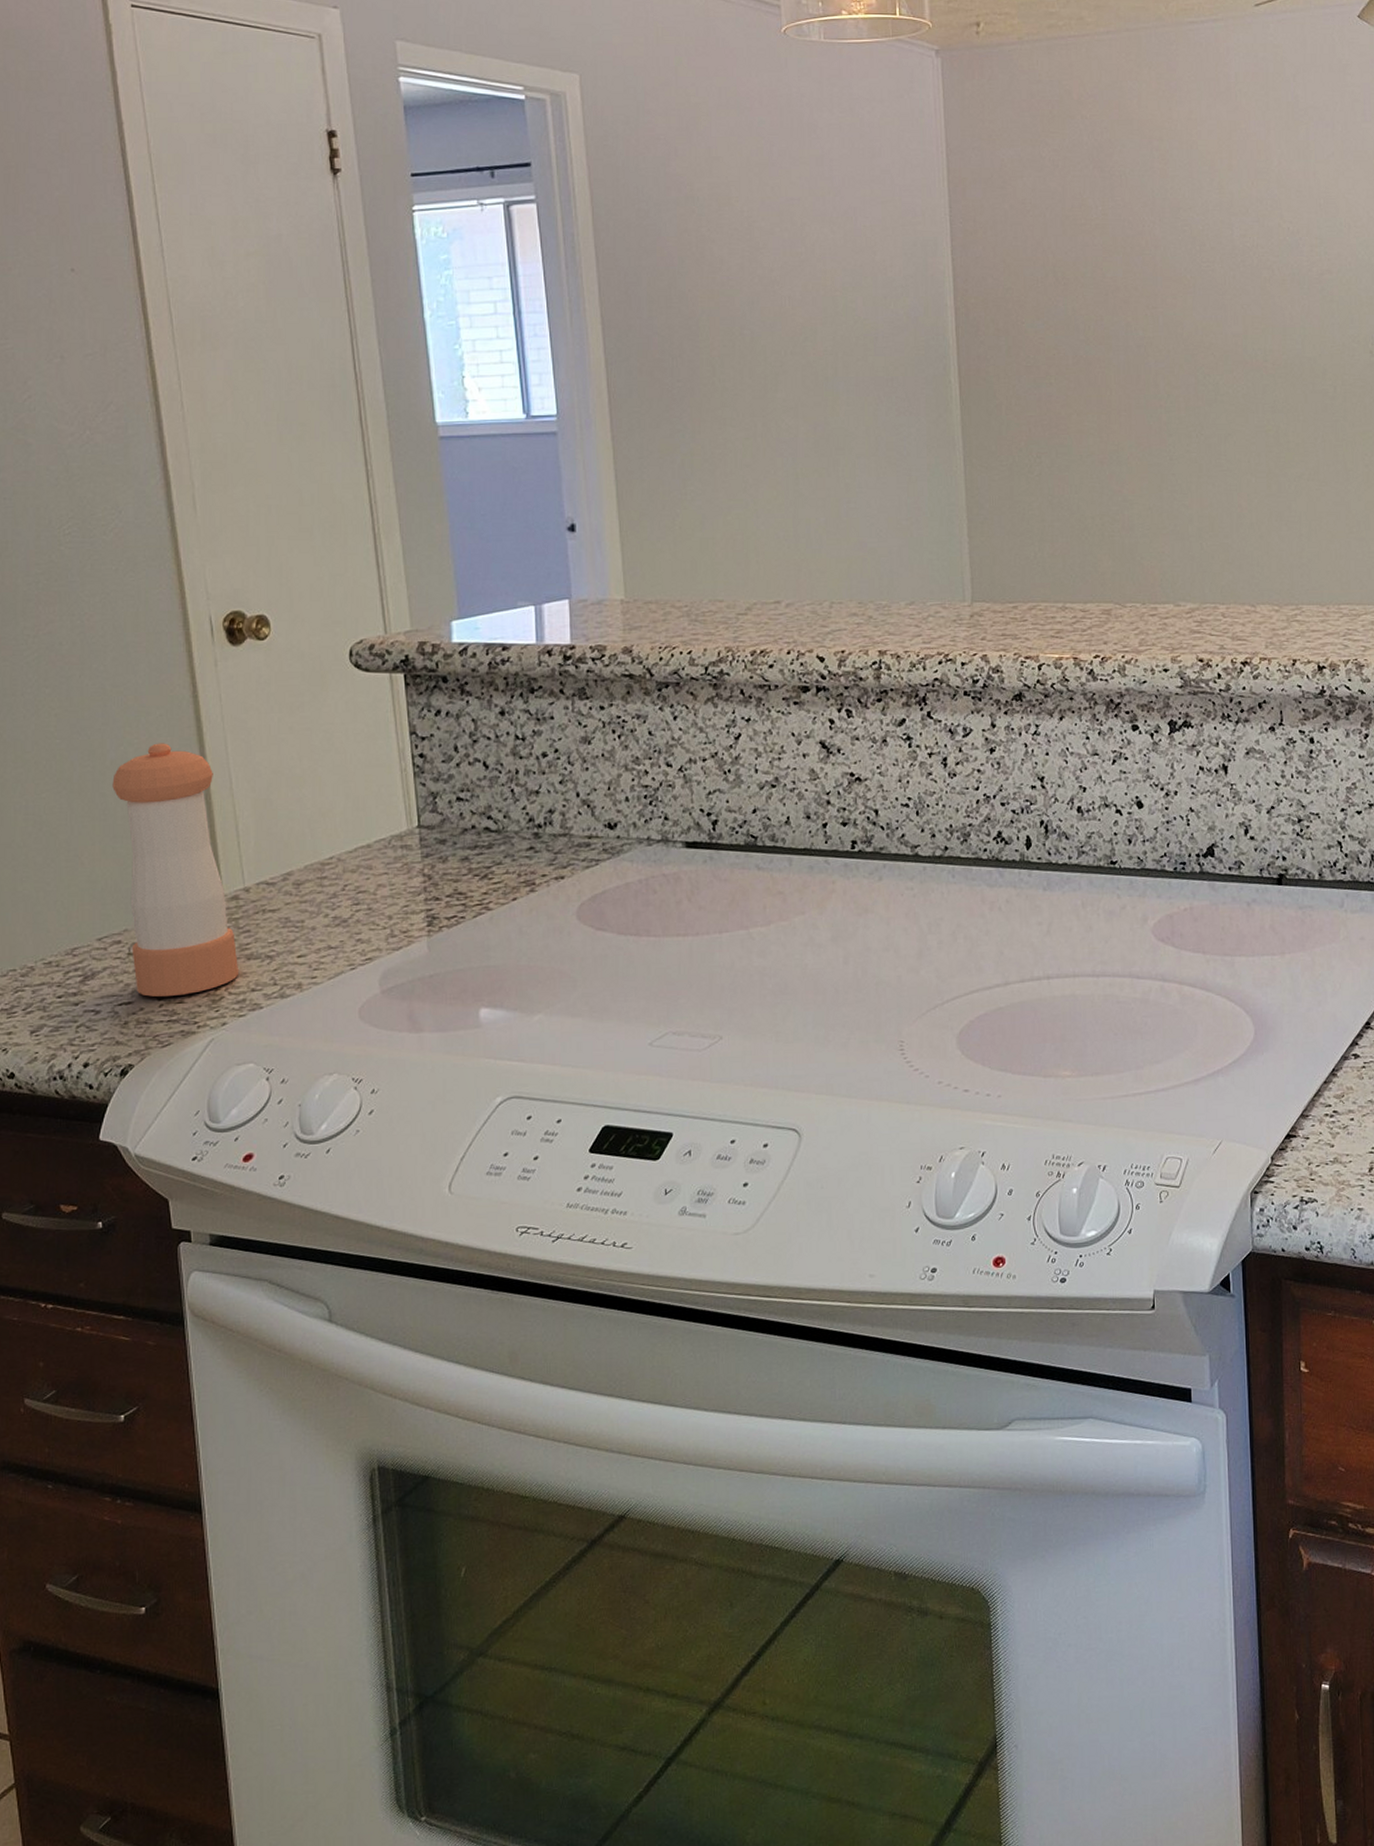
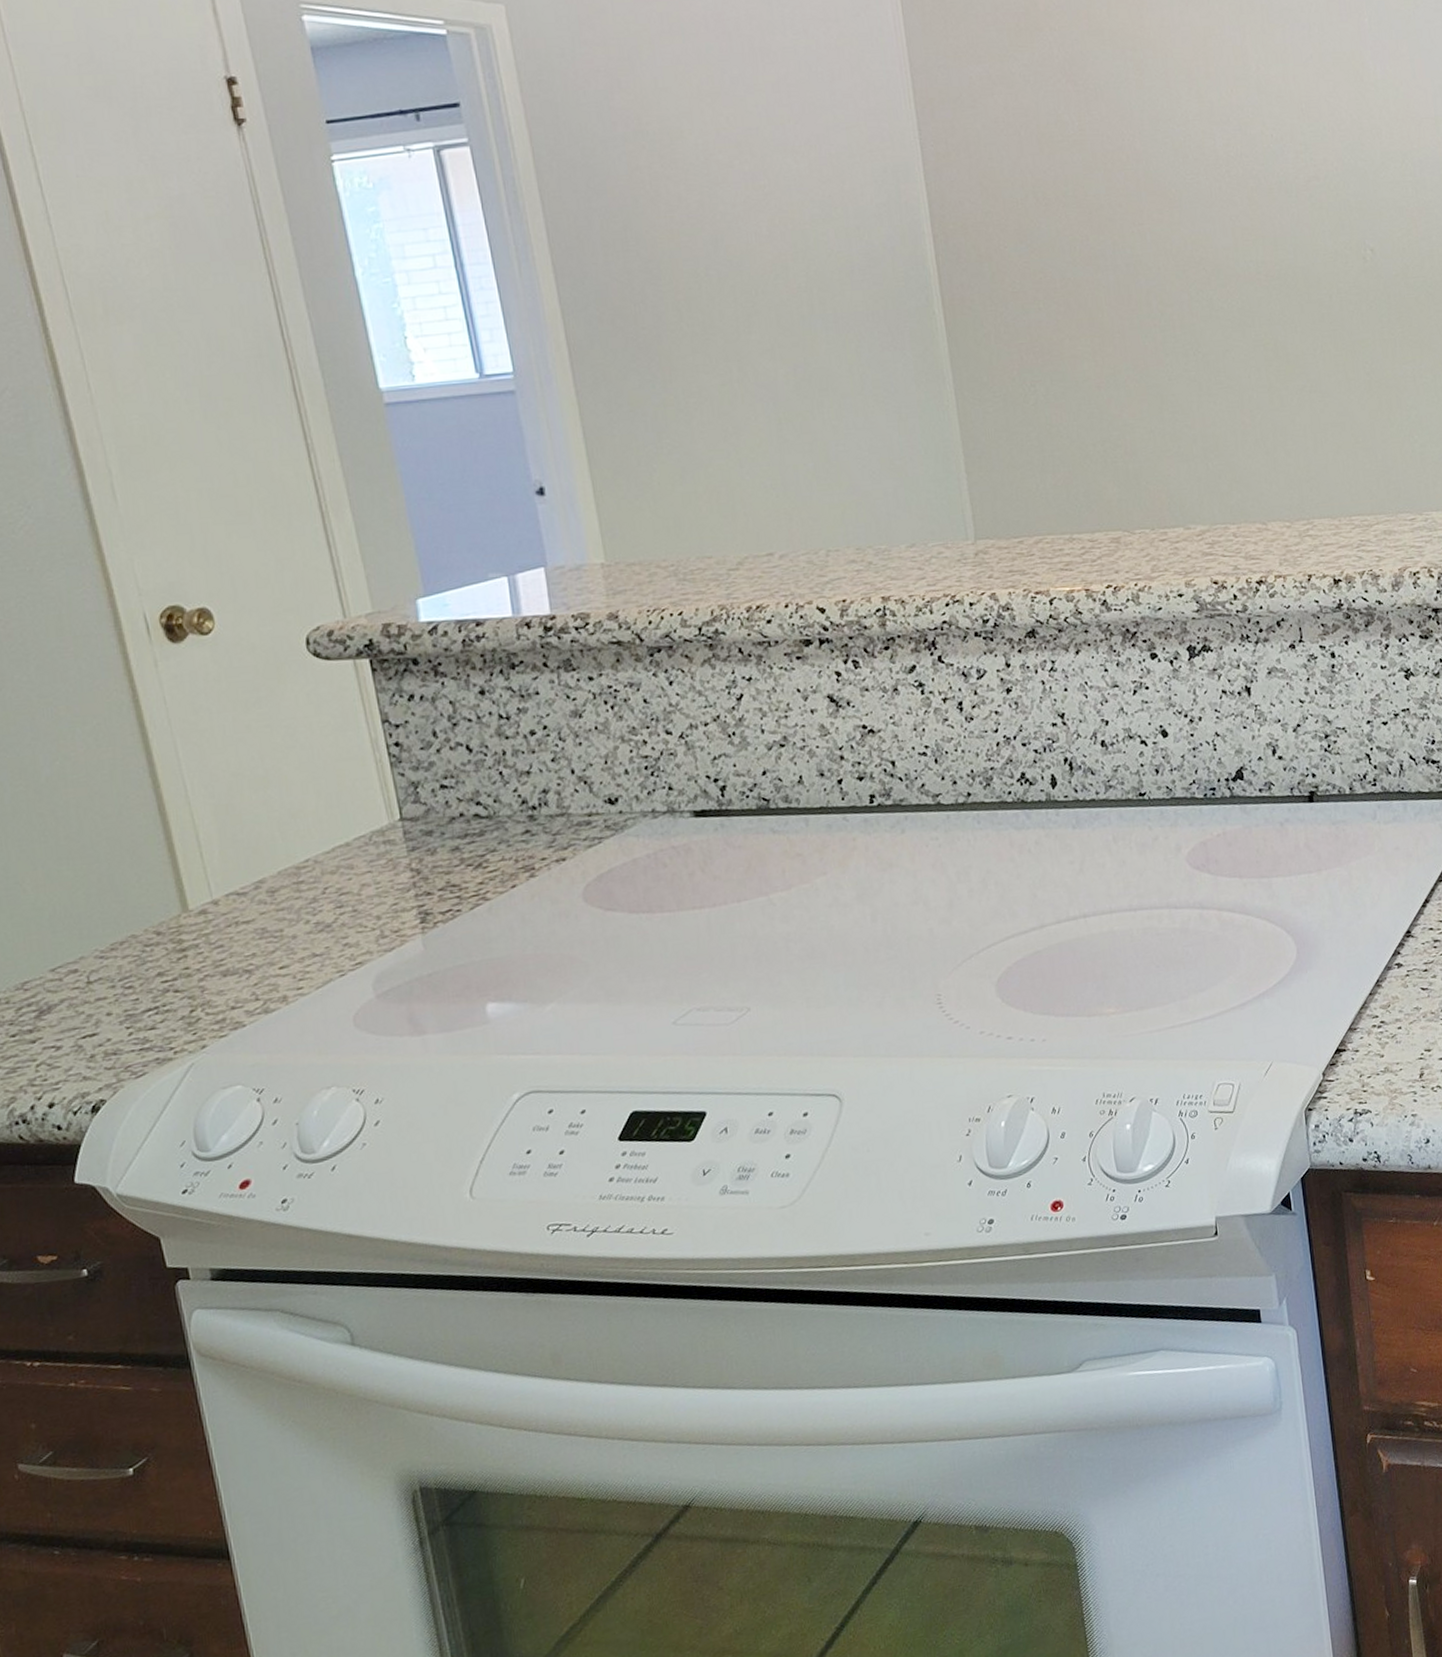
pepper shaker: present [112,743,240,997] -> none [50,753,216,1026]

